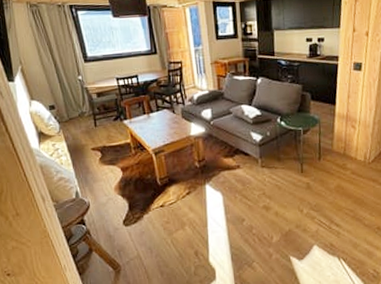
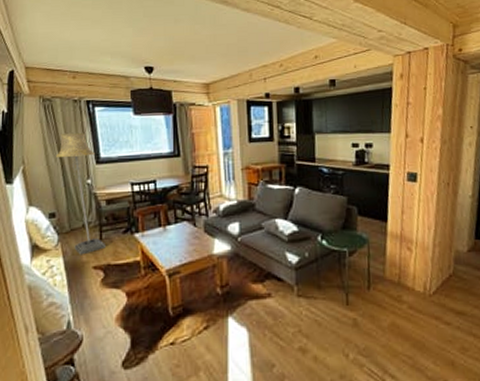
floor lamp: none [49,35,100,140] -> present [56,132,106,255]

